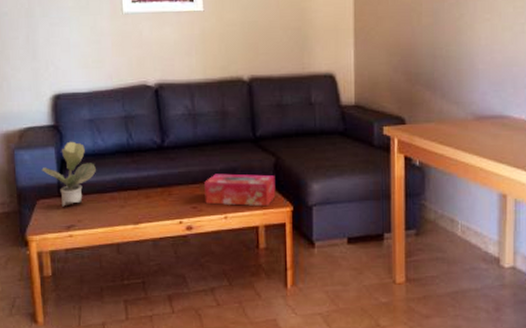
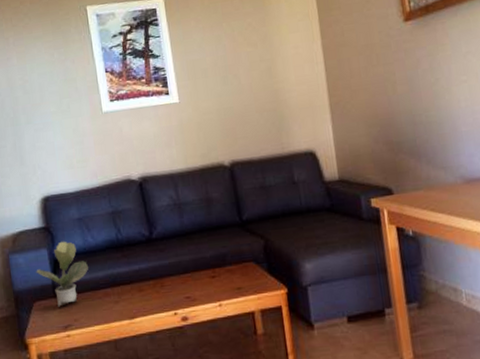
tissue box: present [204,173,276,207] -> none [195,258,269,293]

